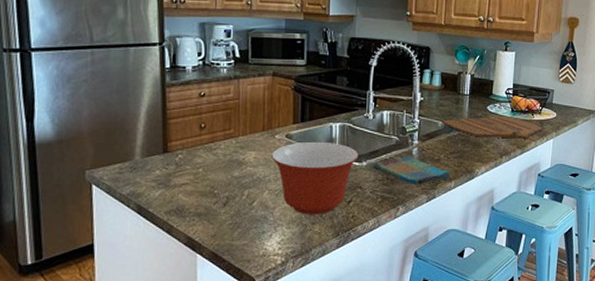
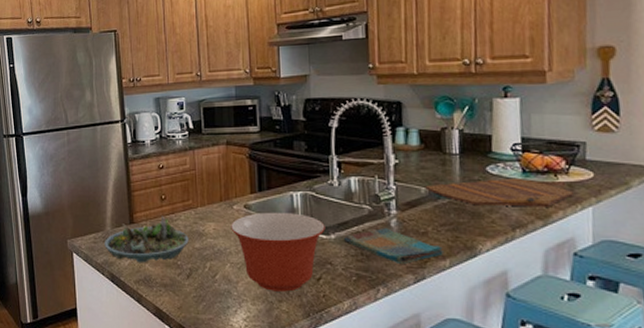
succulent planter: none [132,144,228,193] -> present [105,216,189,263]

